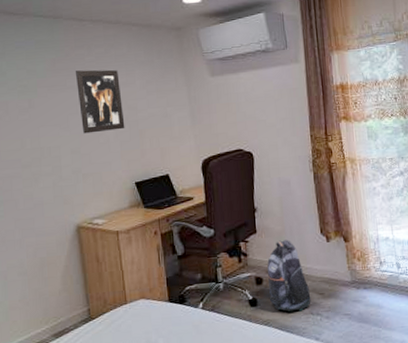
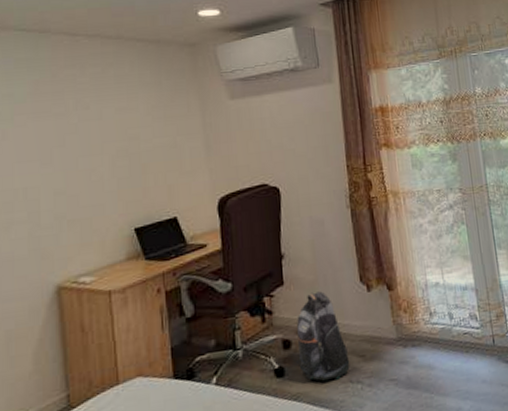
wall art: present [76,69,125,134] -> none [65,92,124,170]

